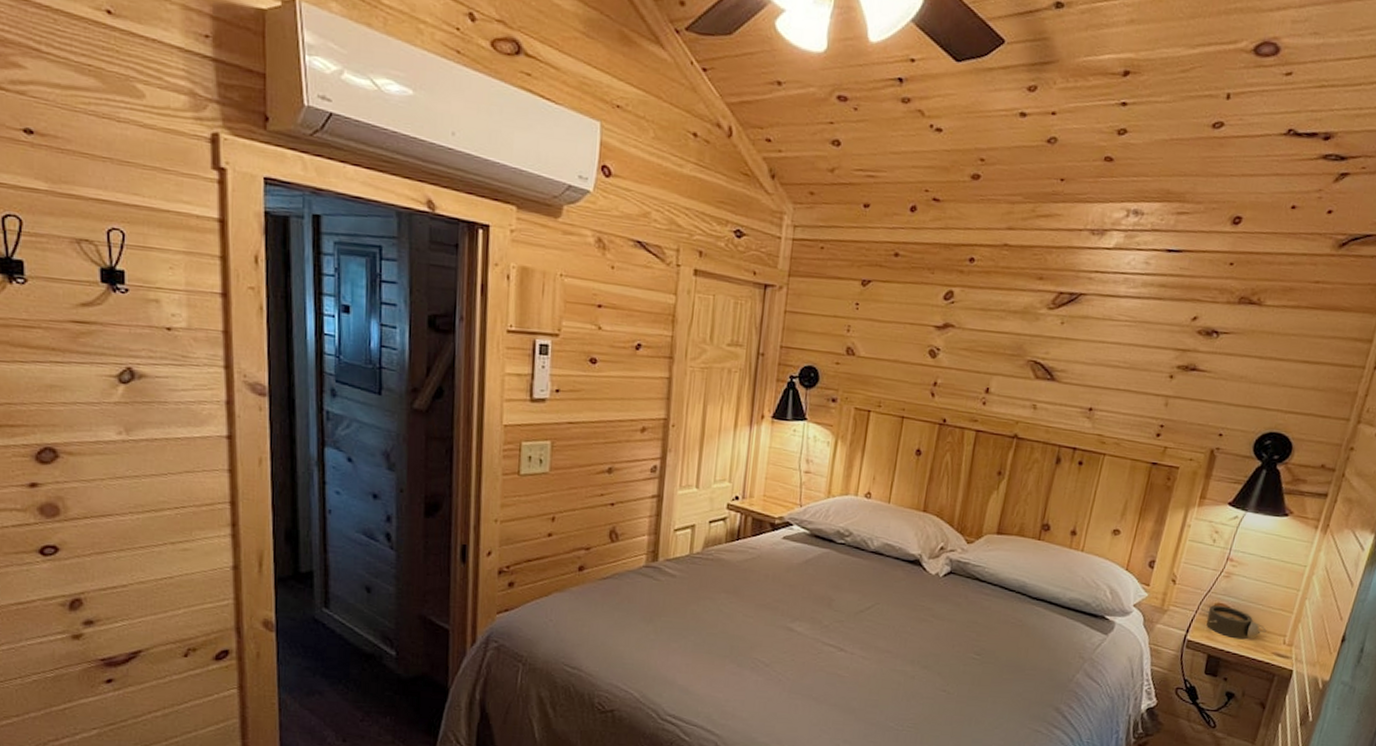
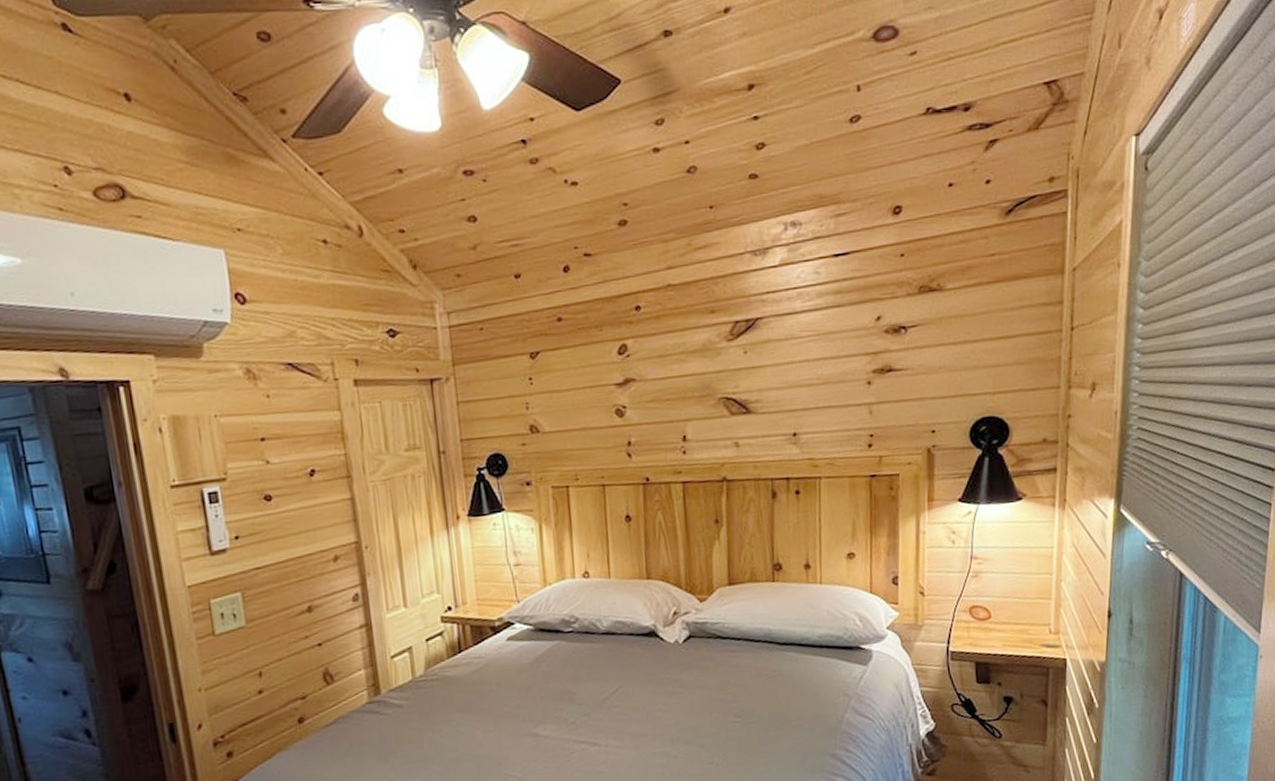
alarm clock: present [1201,605,1267,640] -> none [957,607,1029,640]

